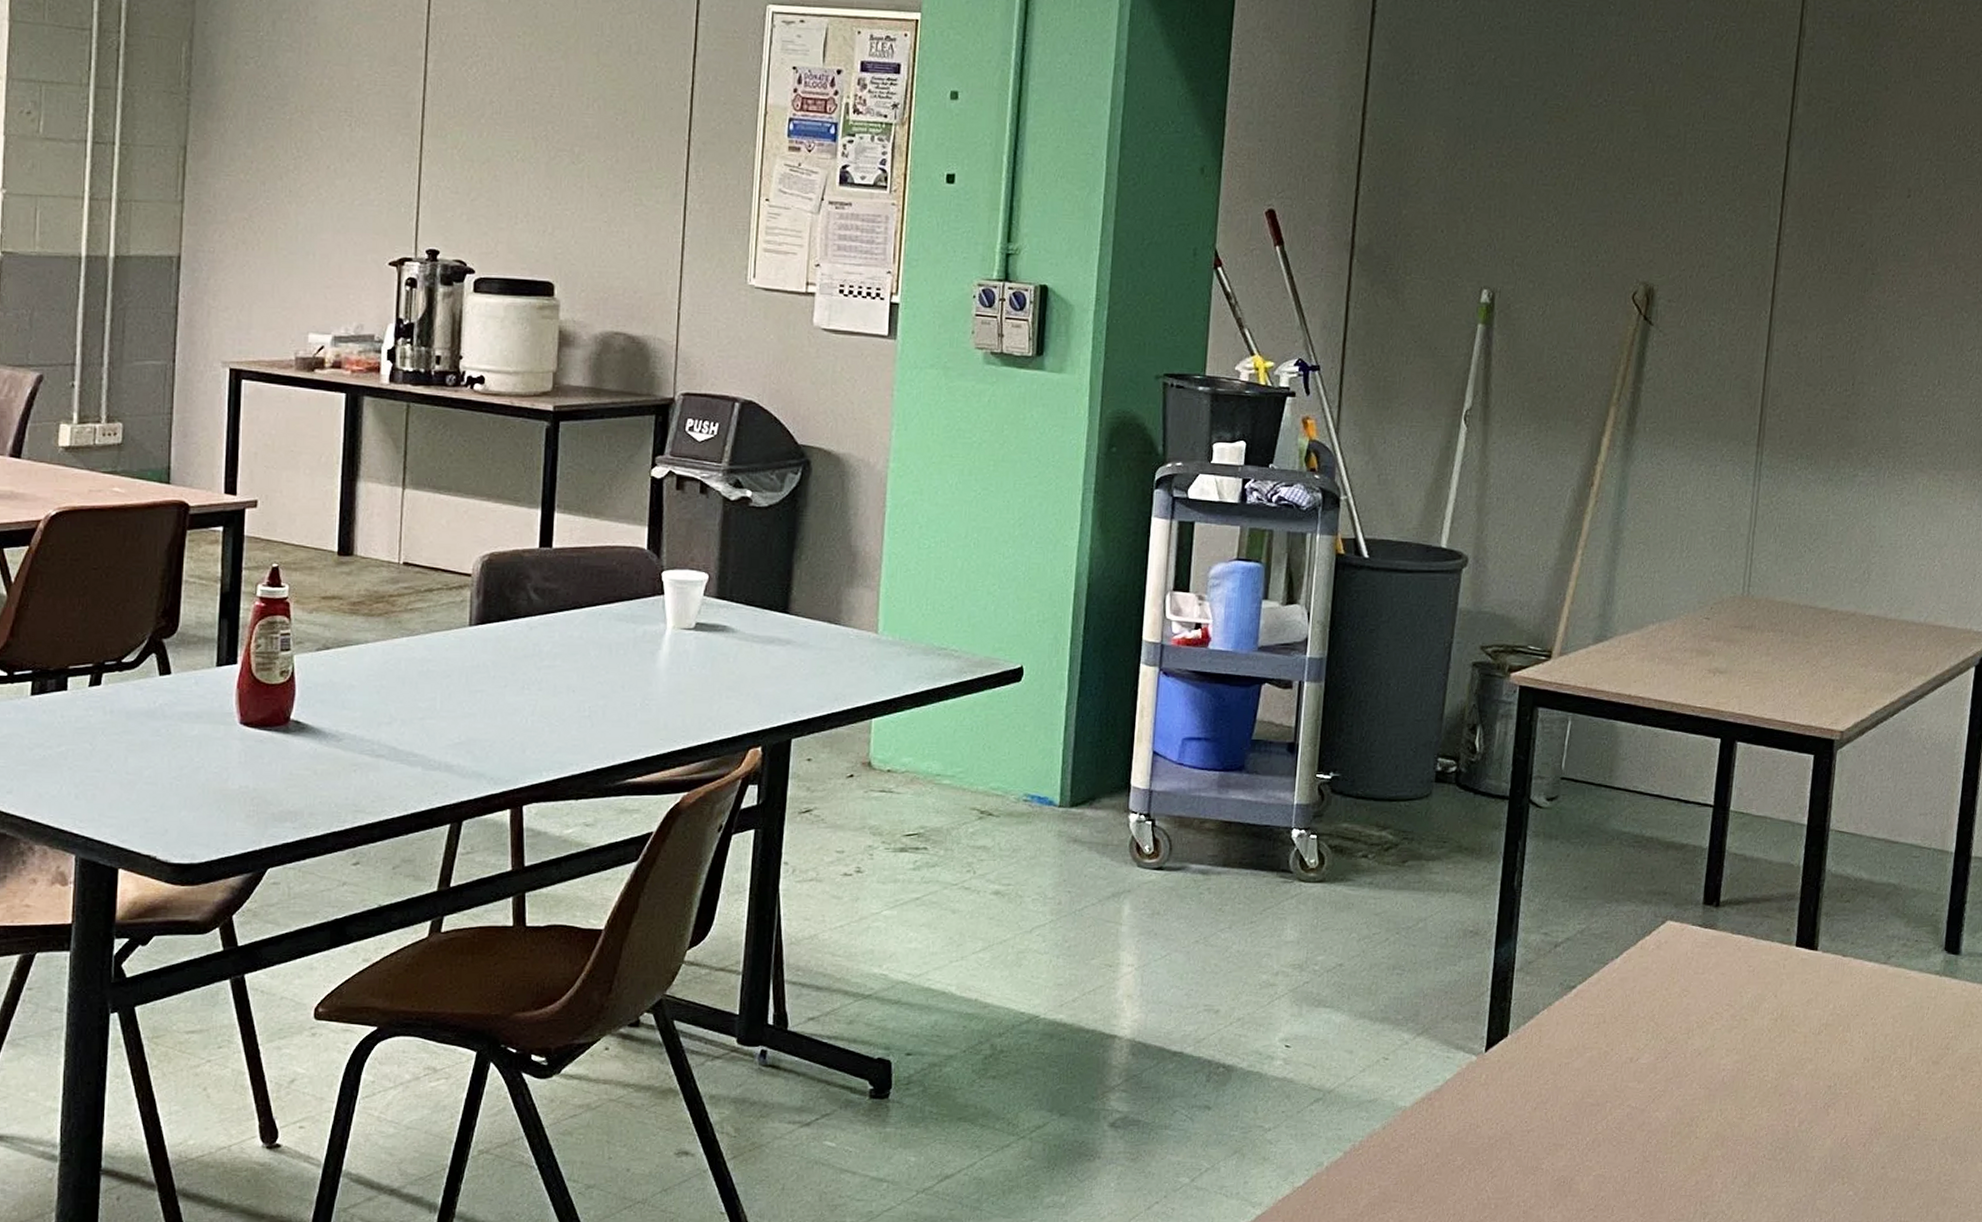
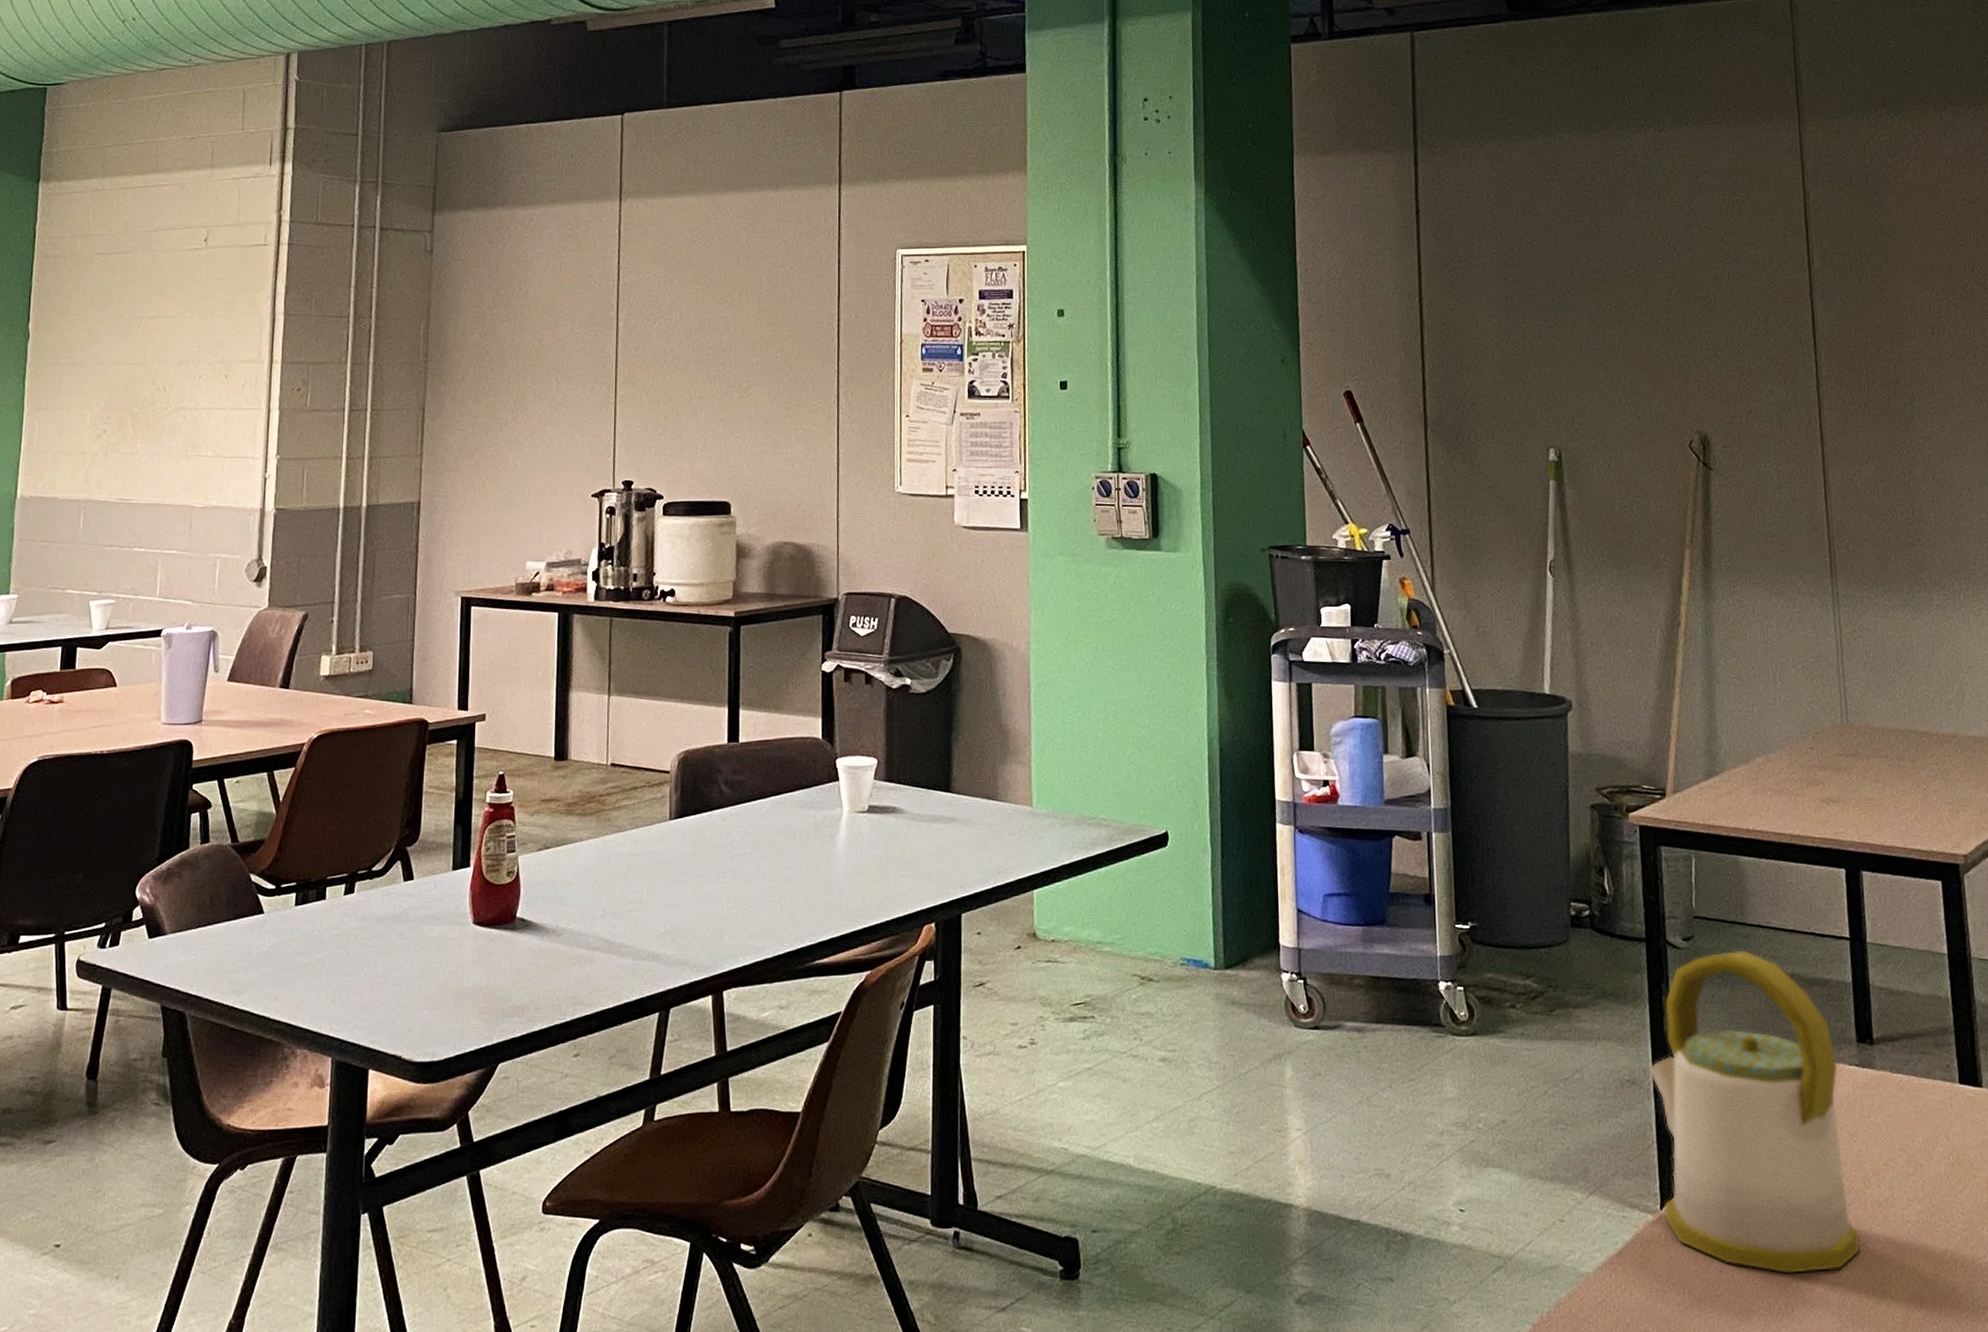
kettle: none [1488,812,1681,1113] -> present [1648,950,1861,1274]

